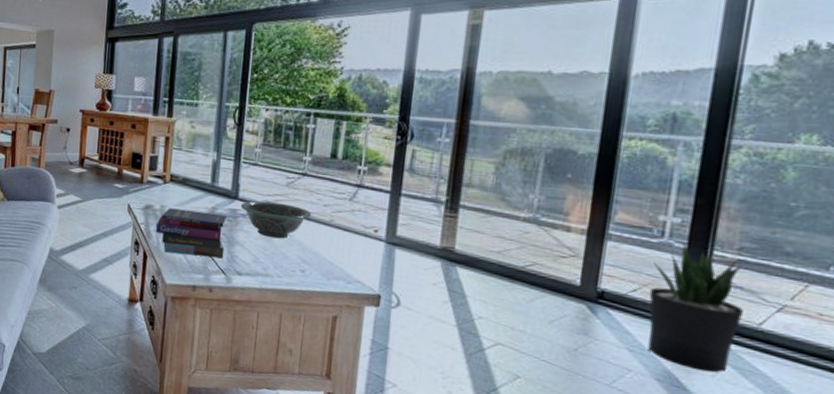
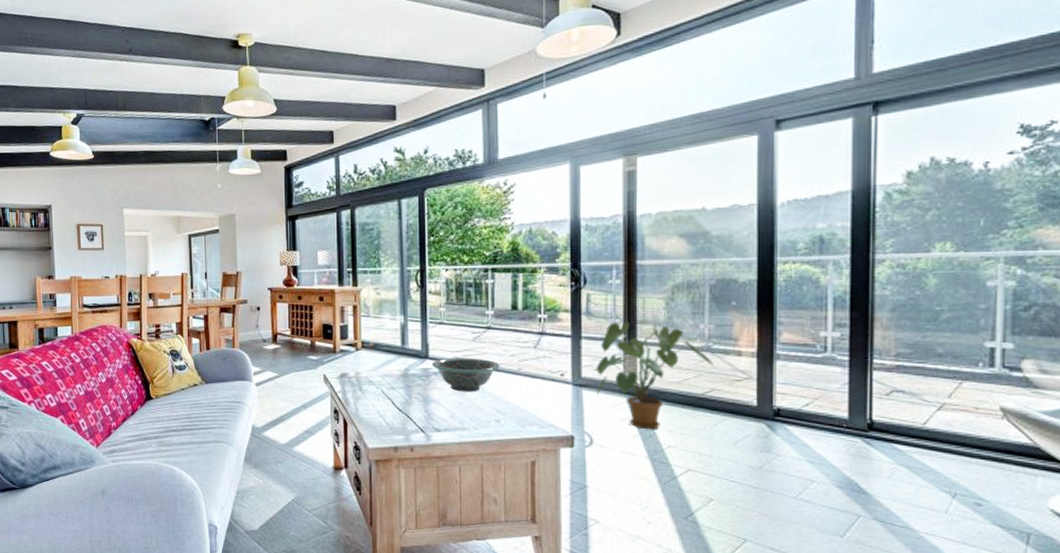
books: present [156,208,228,259] -> none [353,374,421,418]
house plant: none [409,182,542,298] -> present [594,322,717,429]
planter: present [648,242,743,372] -> none [821,354,907,474]

